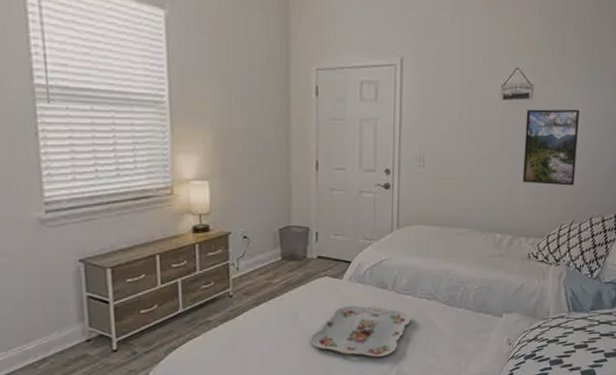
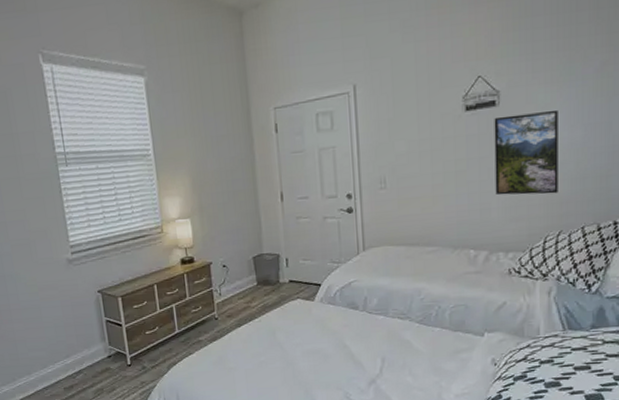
serving tray: present [310,305,411,357] -> none [288,325,385,375]

